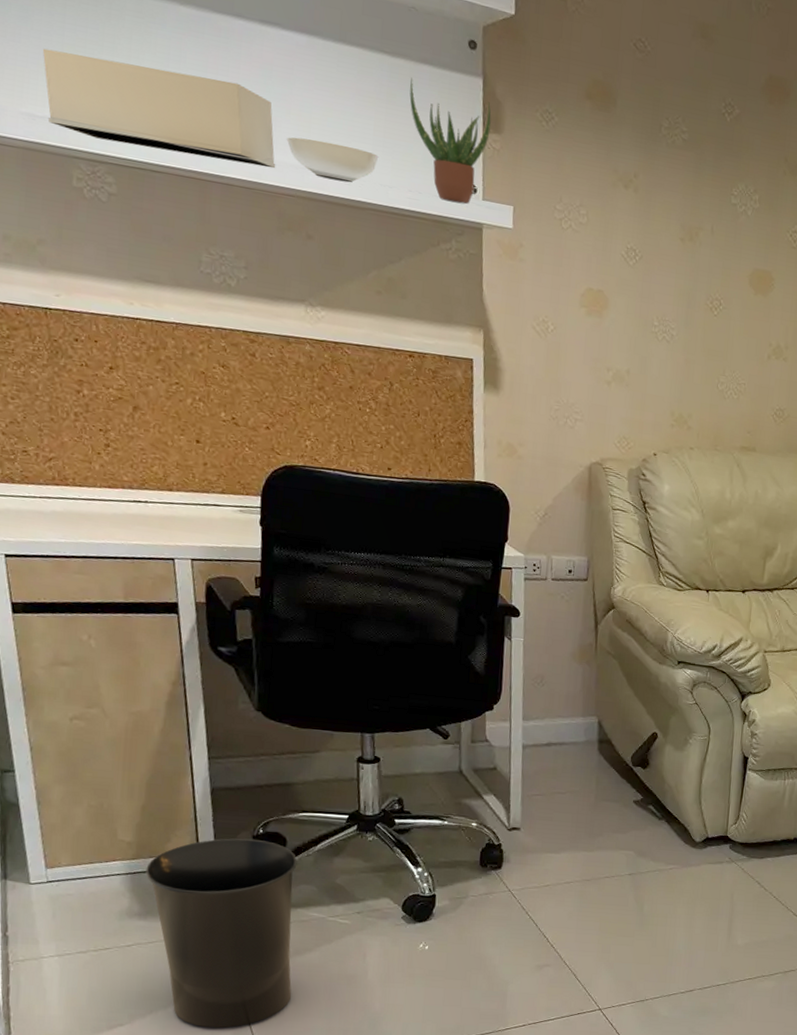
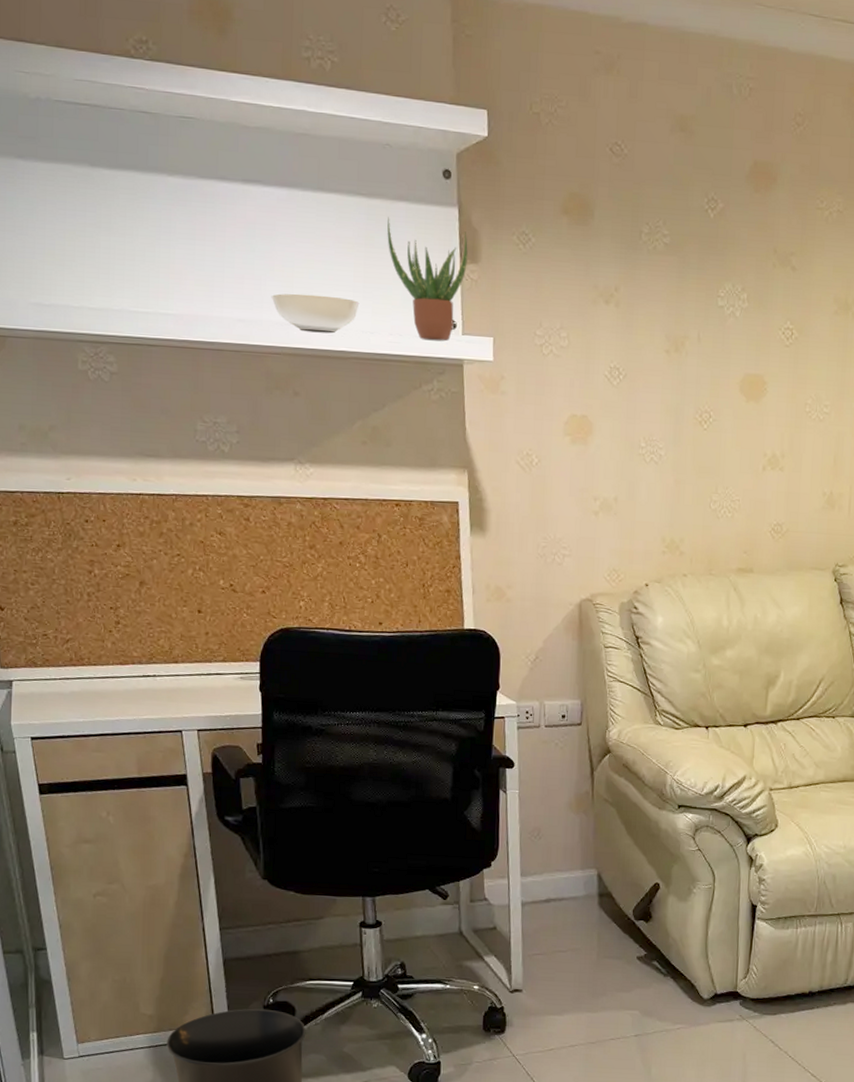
decorative box: present [42,48,276,169] -> none [47,237,262,329]

